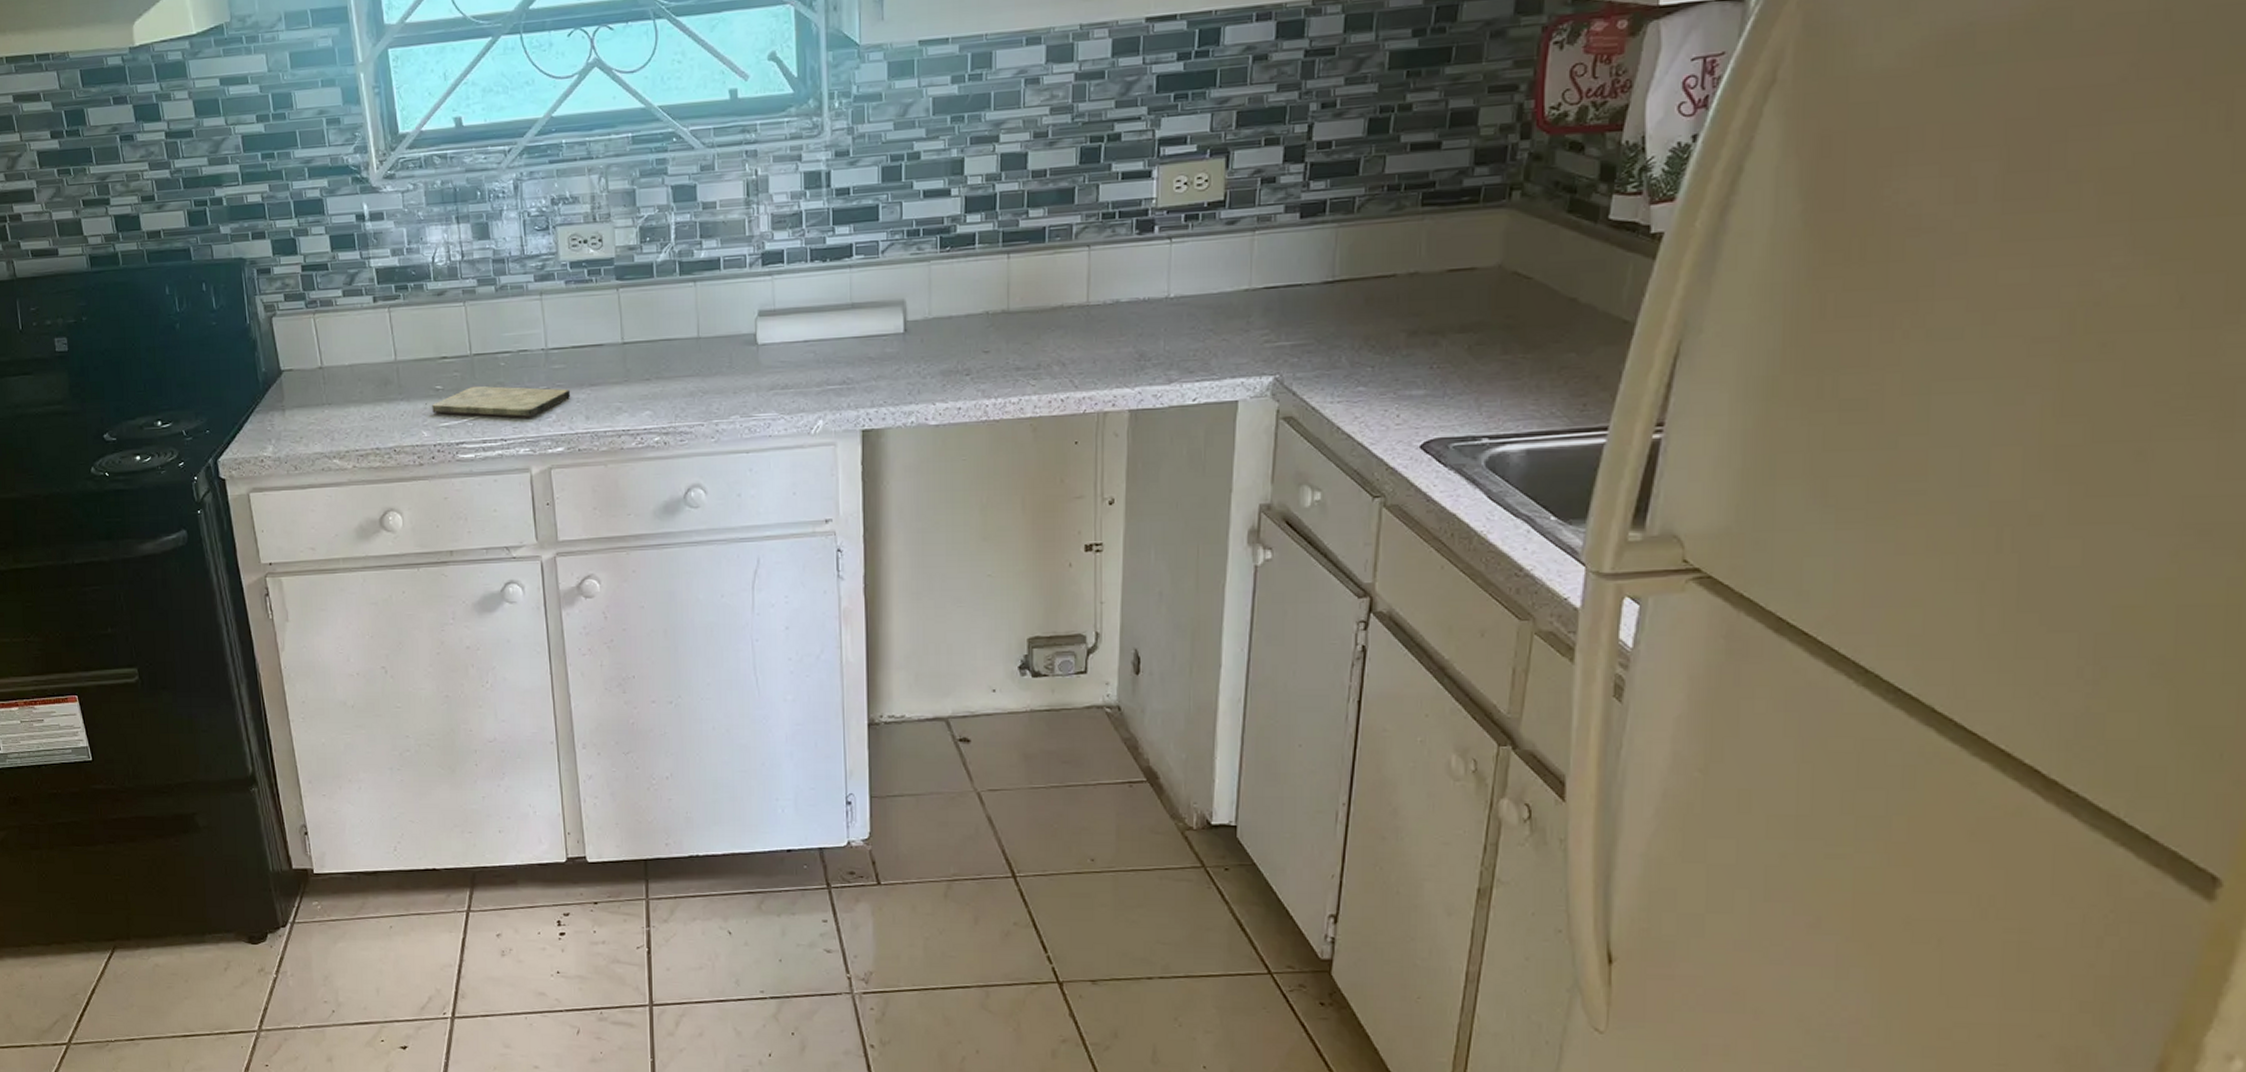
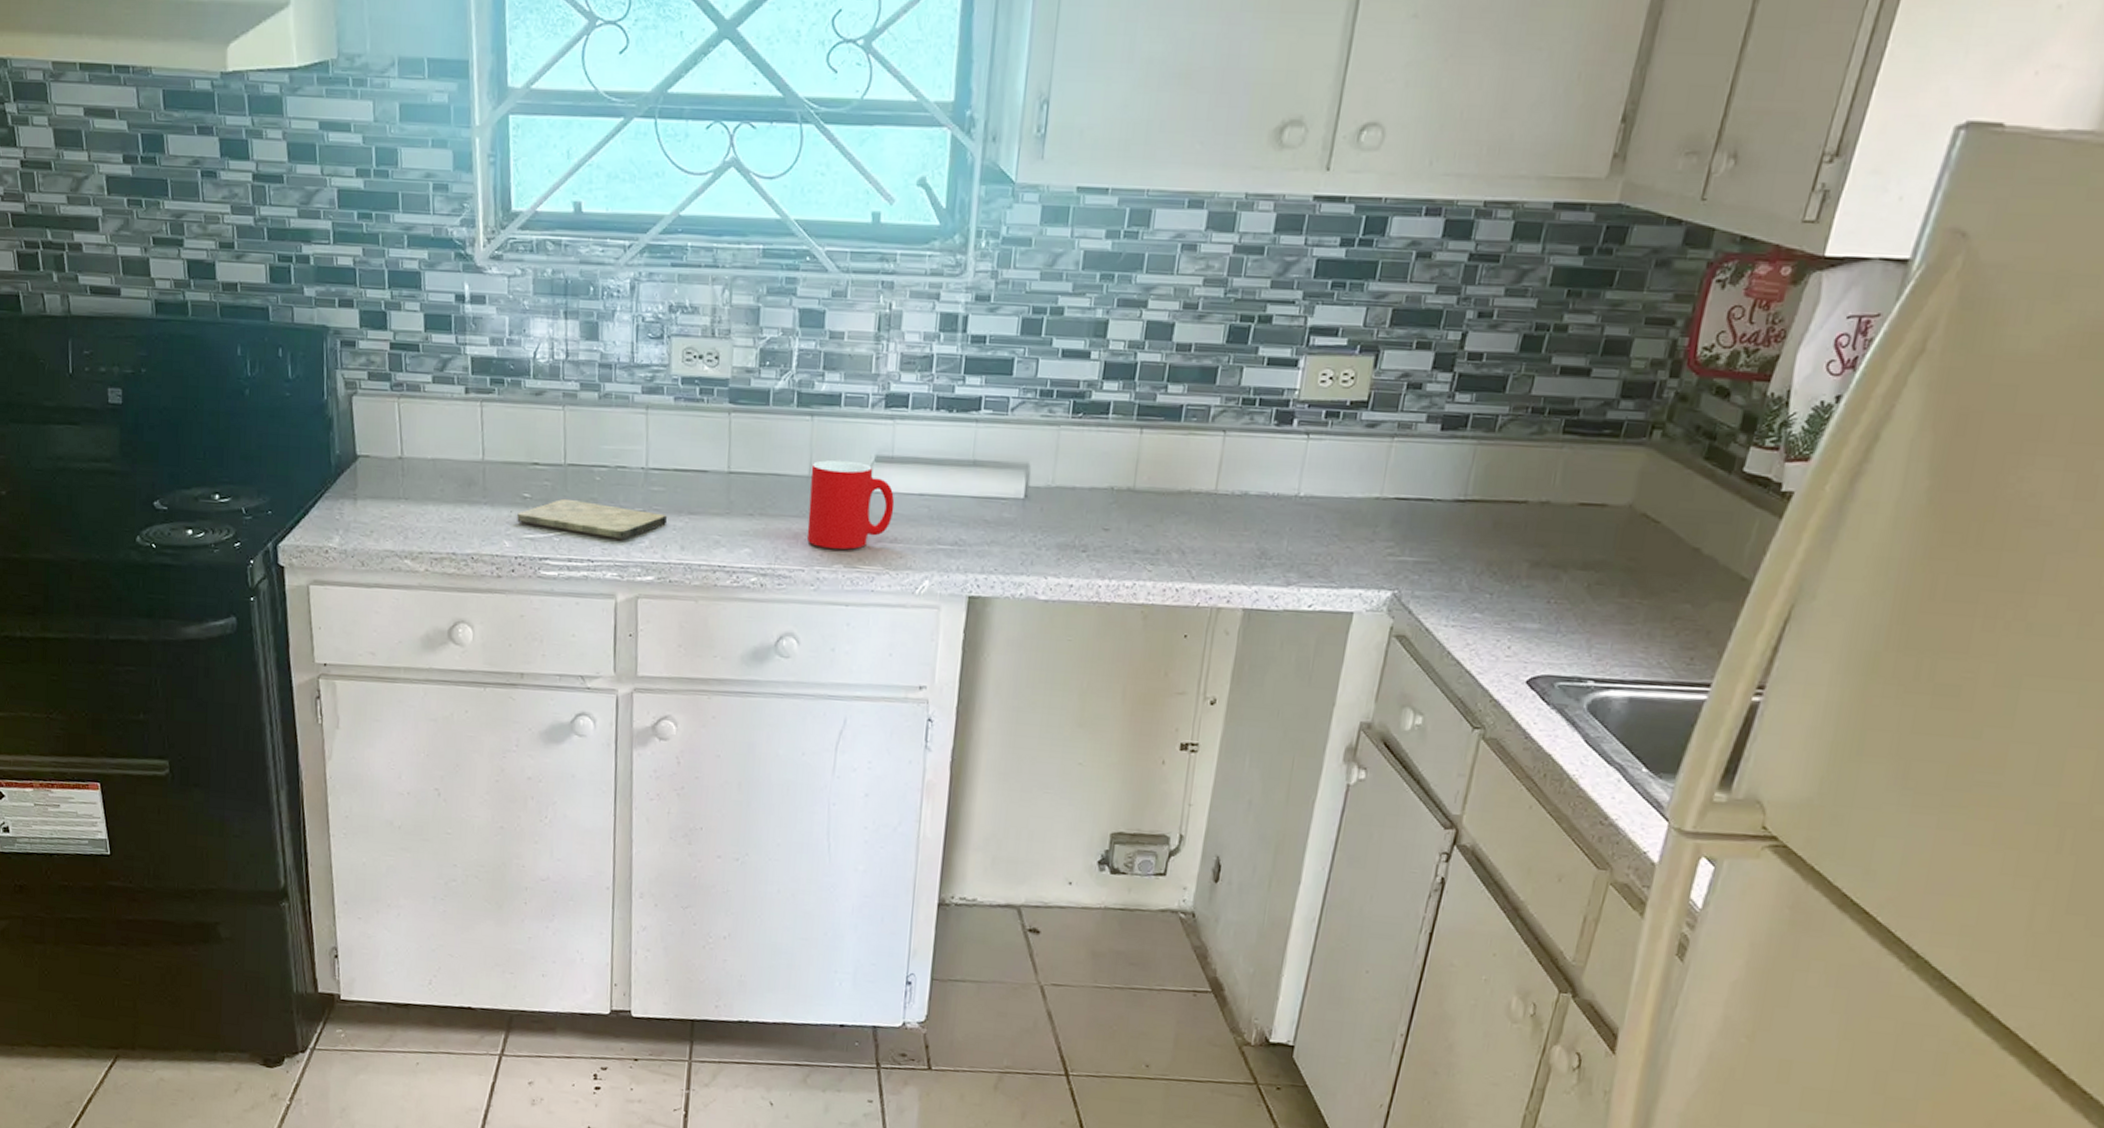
cup: none [699,318,782,402] -> present [807,459,895,550]

